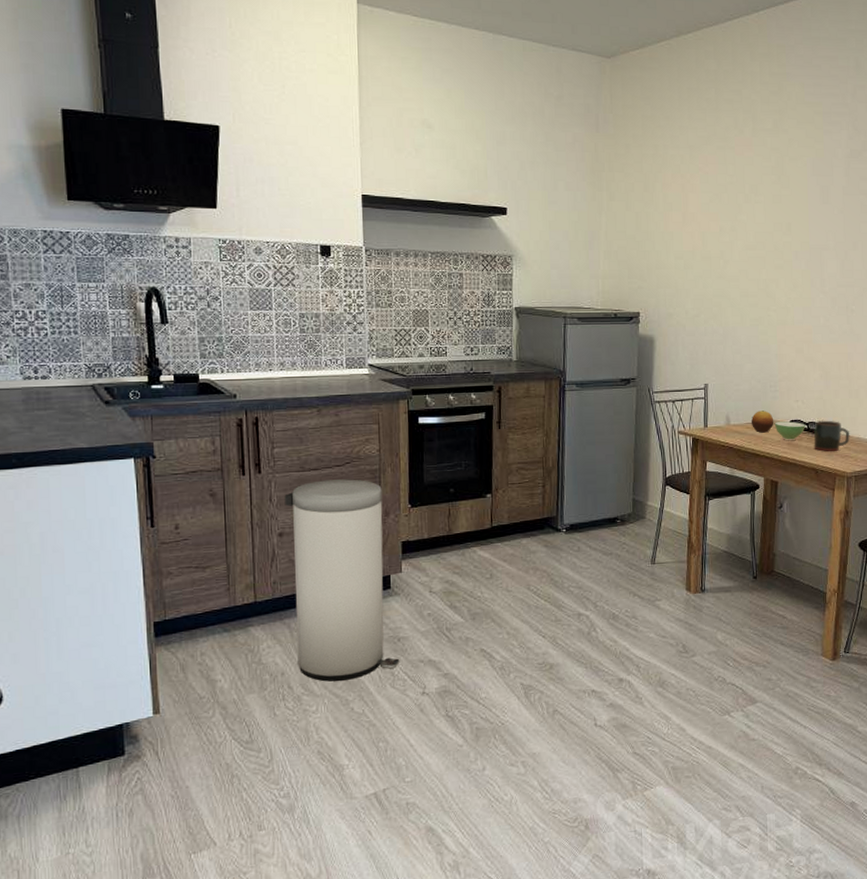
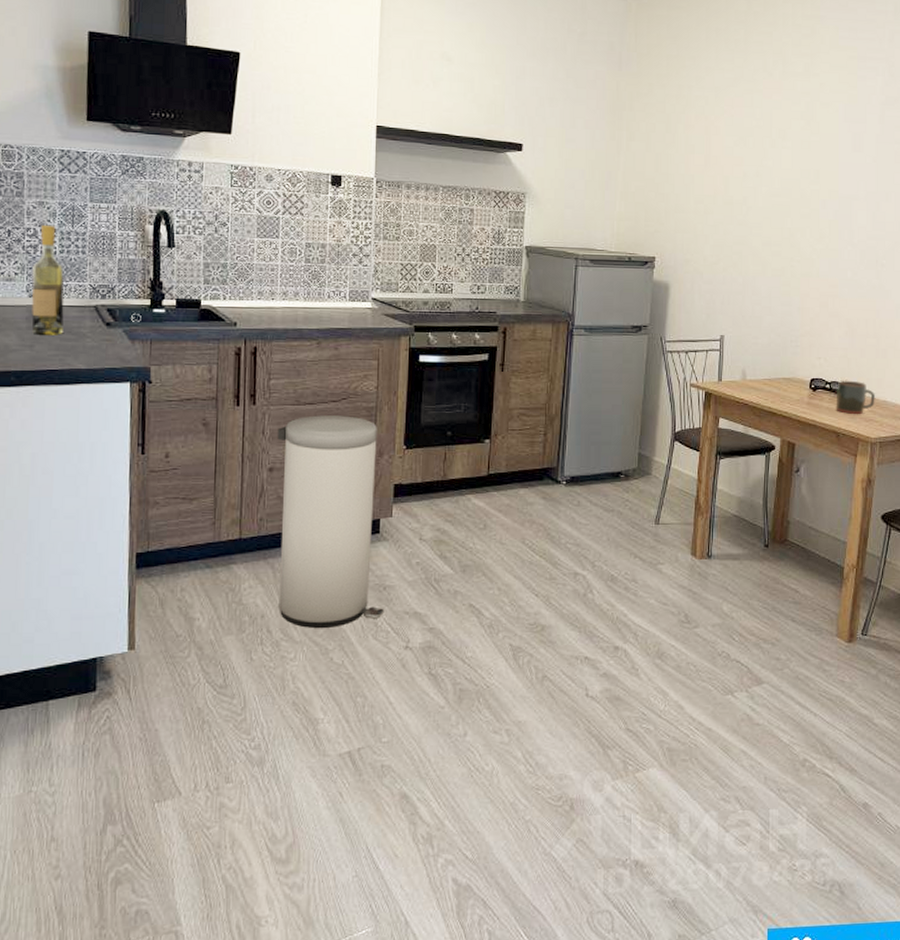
bottle: none [24,306,62,417] -> present [31,224,65,335]
fruit: present [751,410,774,433] -> none [768,366,794,390]
bowl: present [774,421,805,441] -> none [794,379,827,401]

